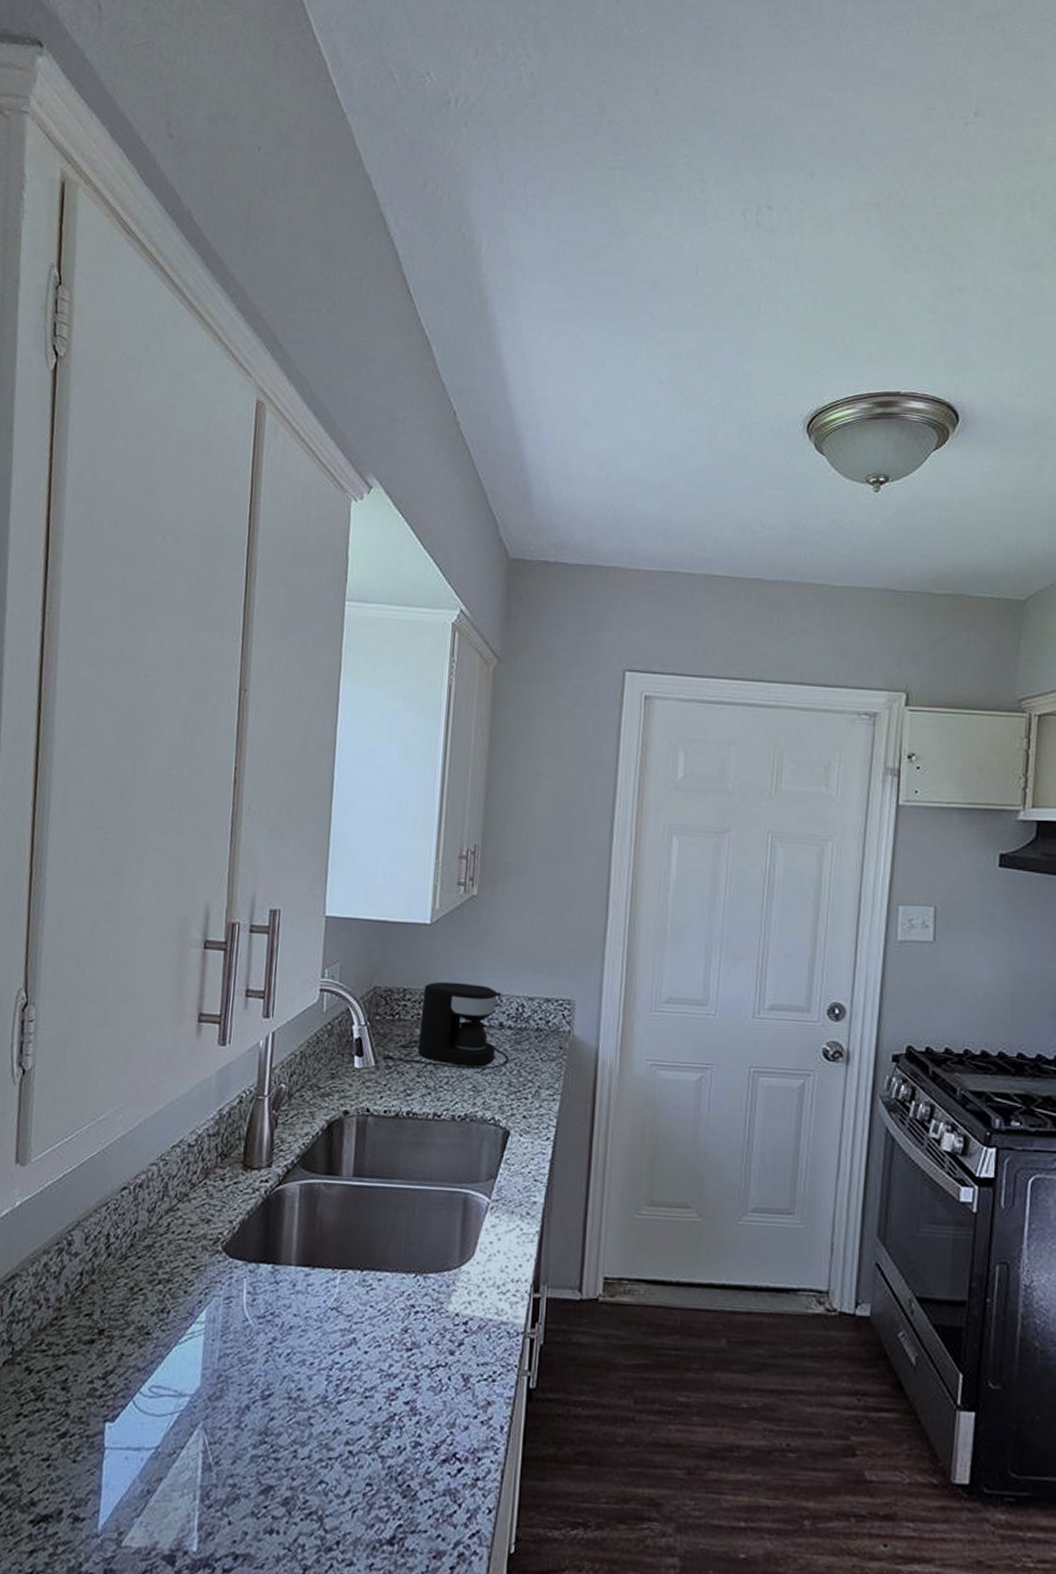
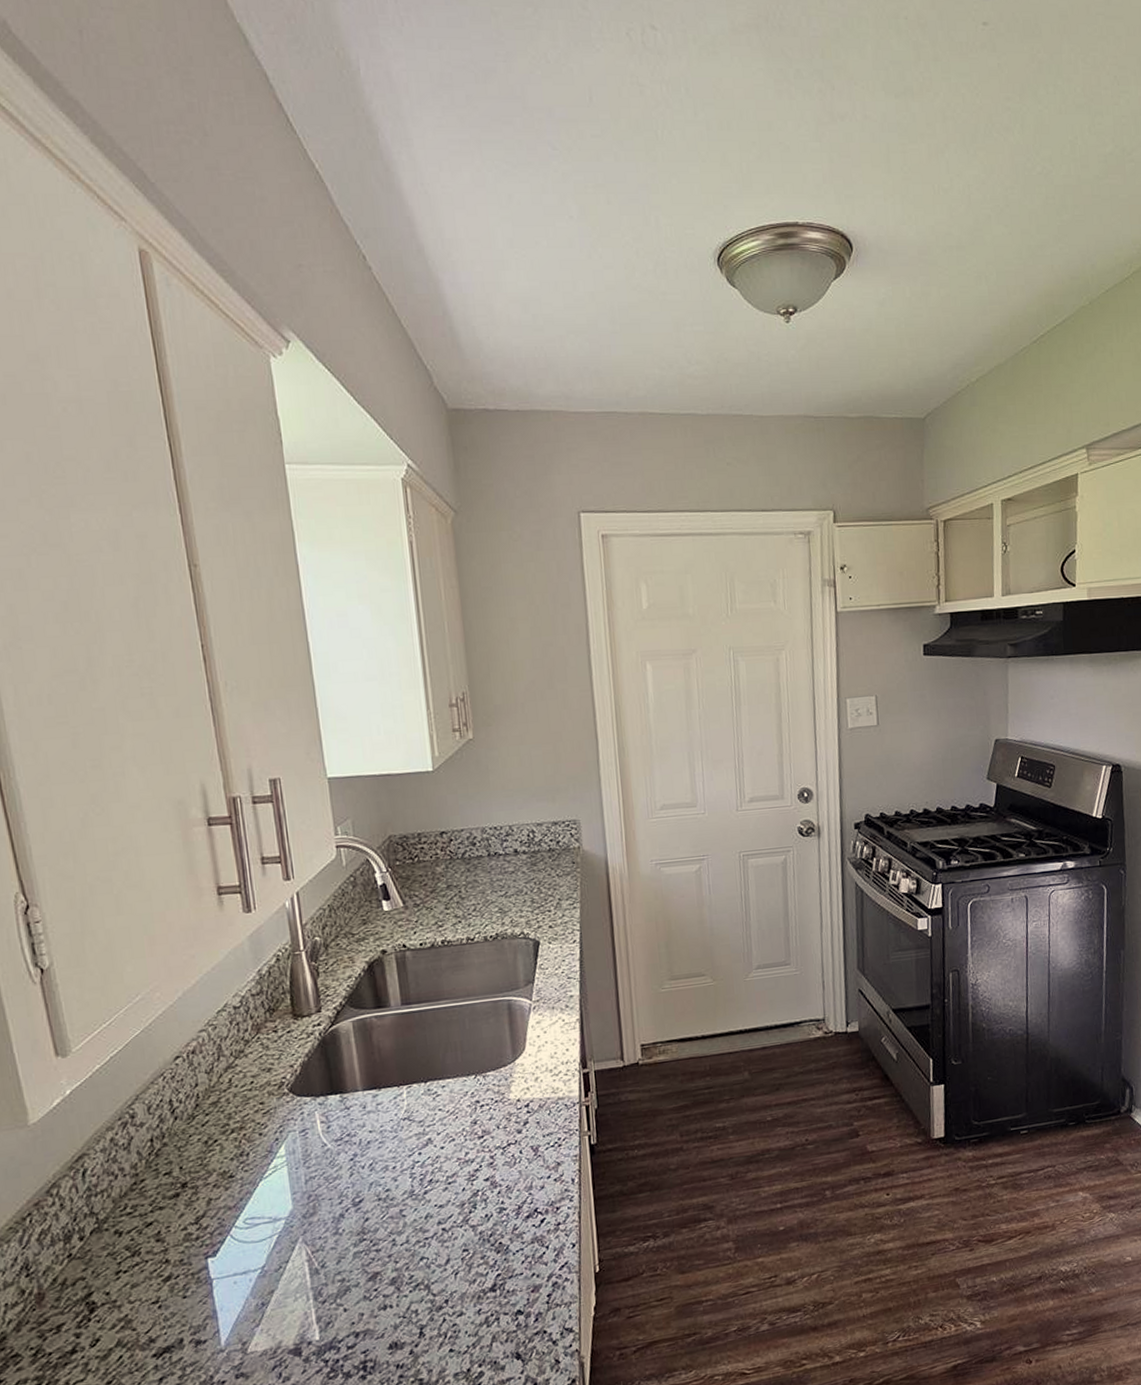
coffee maker: present [381,981,509,1070] -> none [408,819,528,900]

